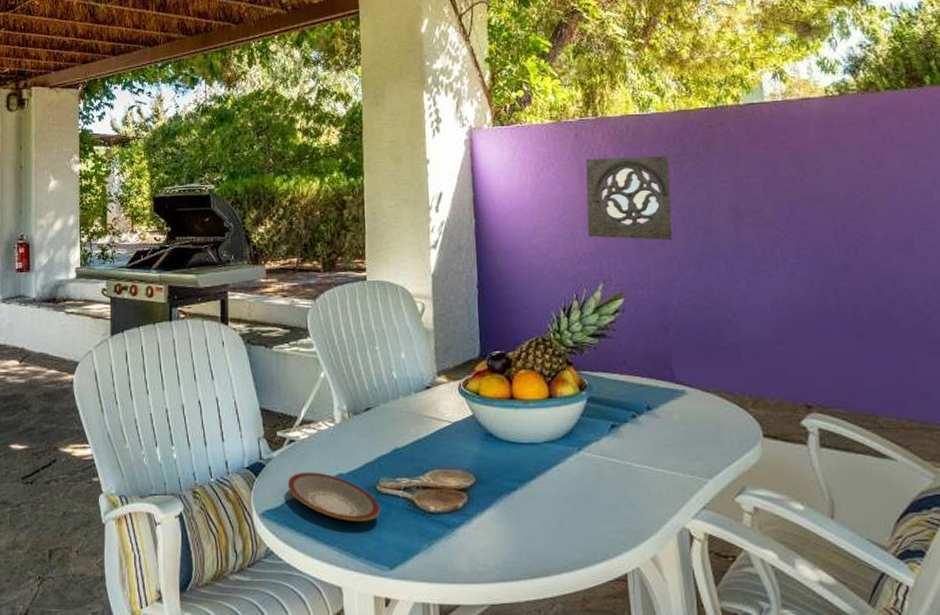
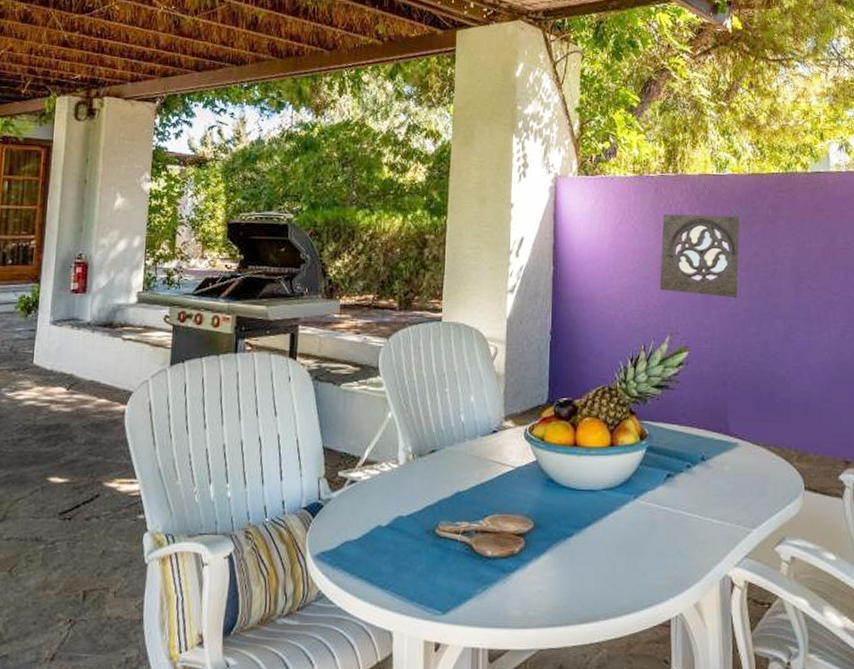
plate: present [287,472,380,521] -> none [345,513,437,565]

